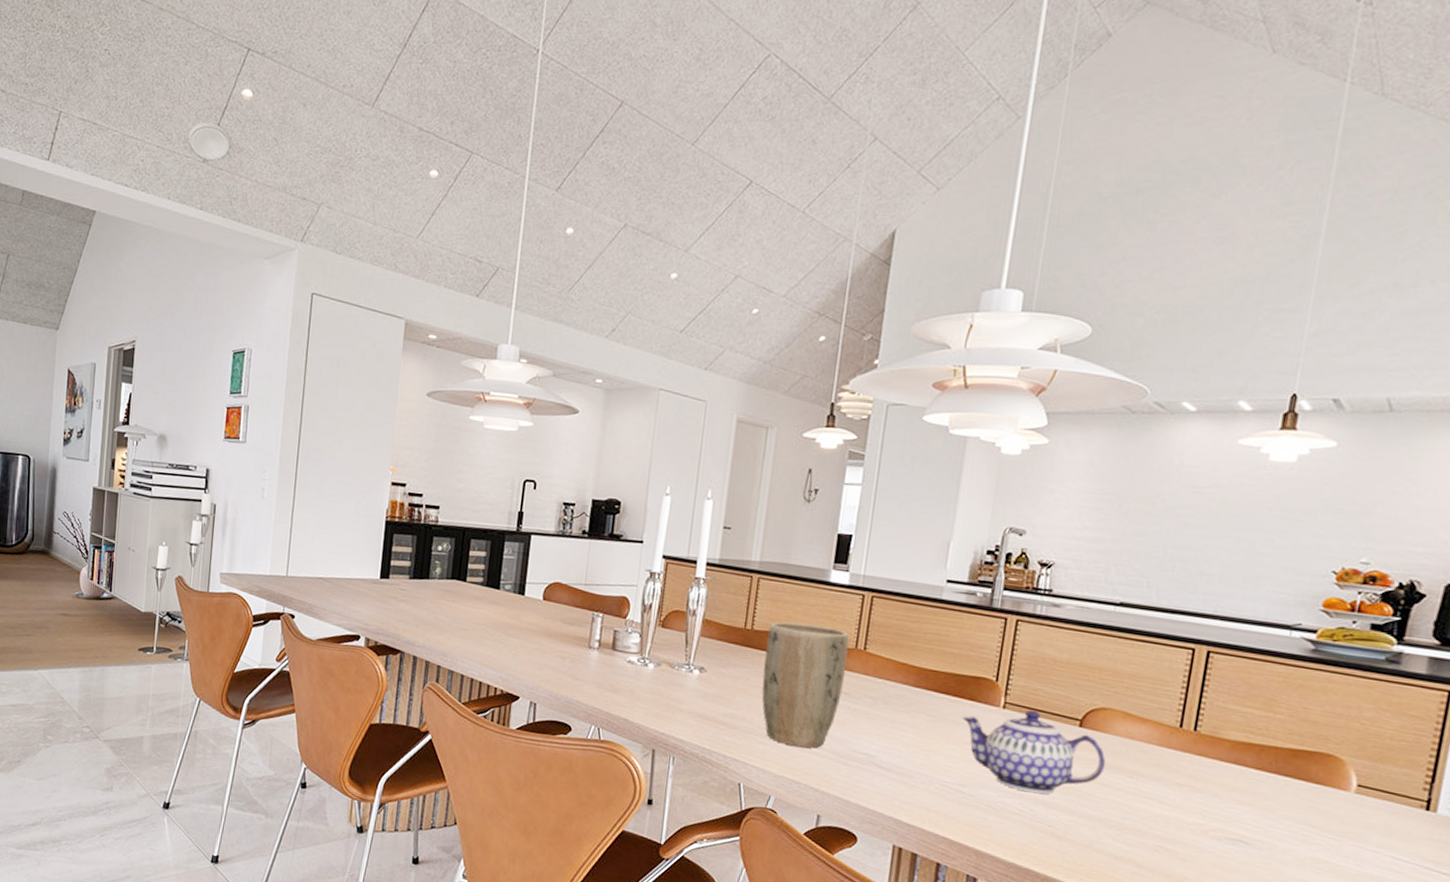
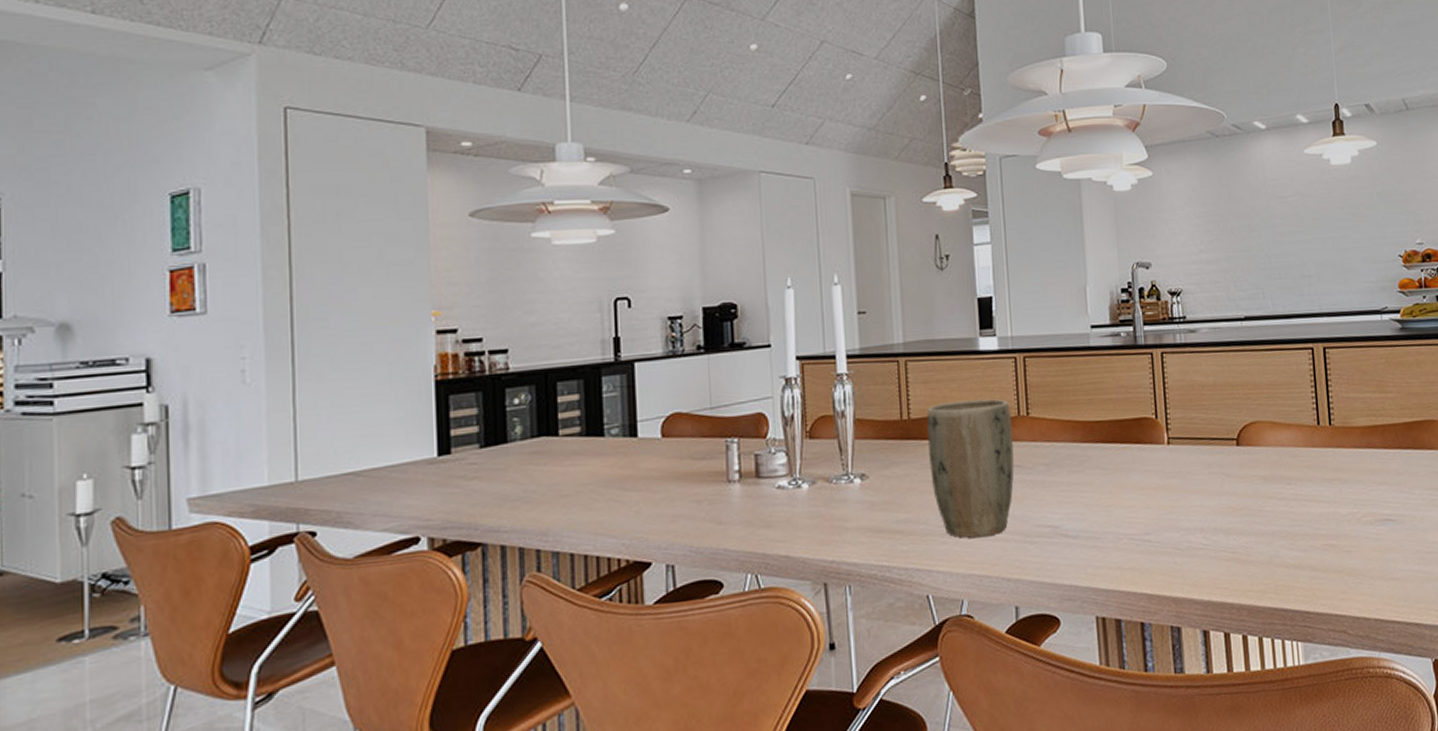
teapot: present [962,710,1106,795] -> none [1134,439,1267,524]

